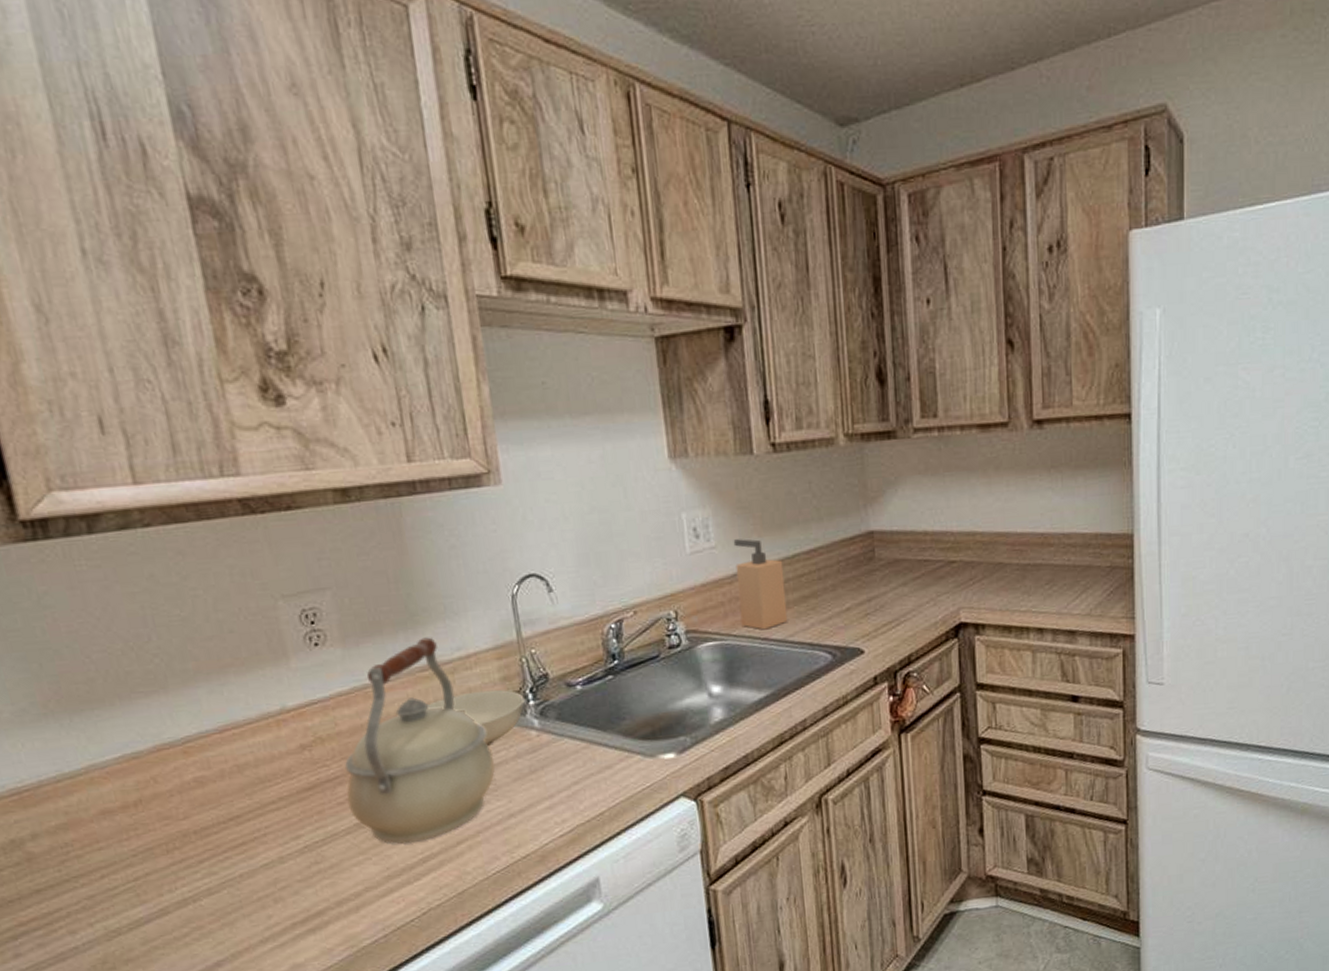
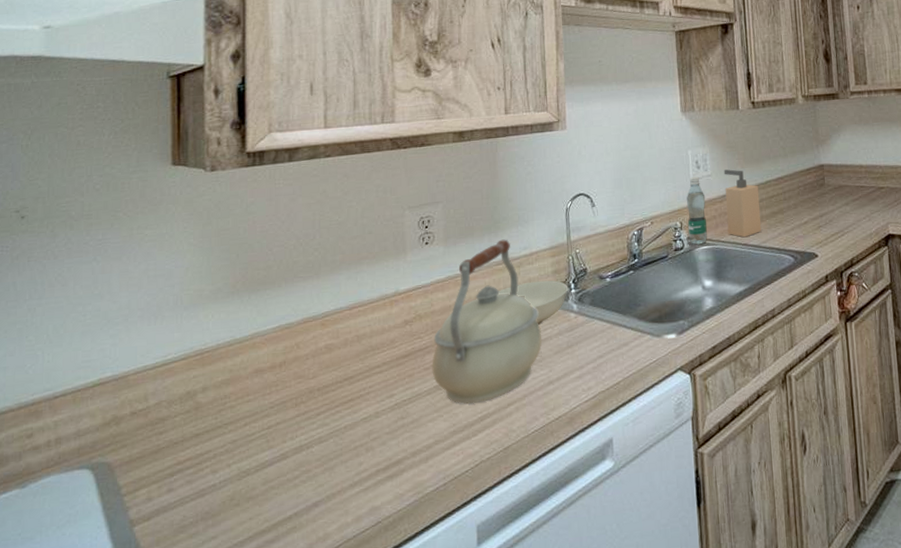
bottle: none [681,549,714,641] -> present [686,176,708,245]

